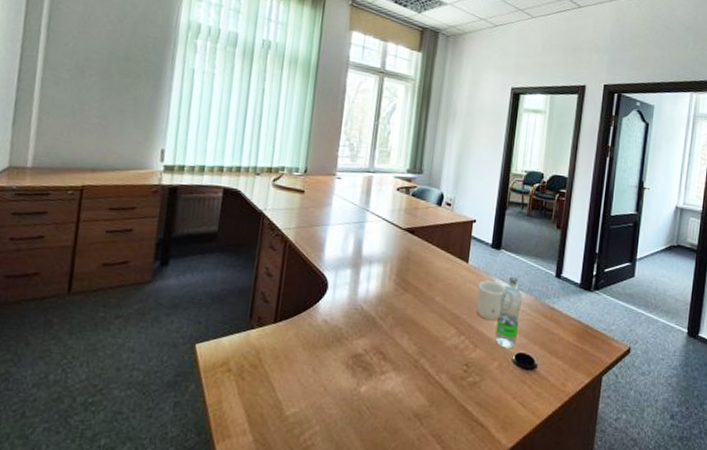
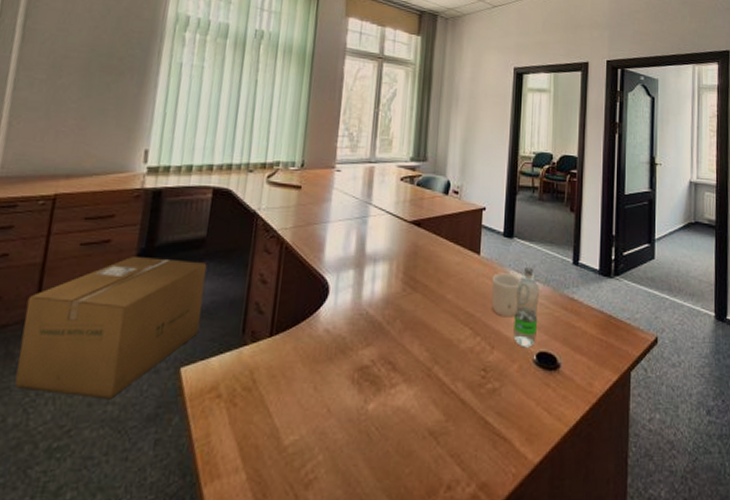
box: none [54,244,218,367] -> present [14,255,207,400]

